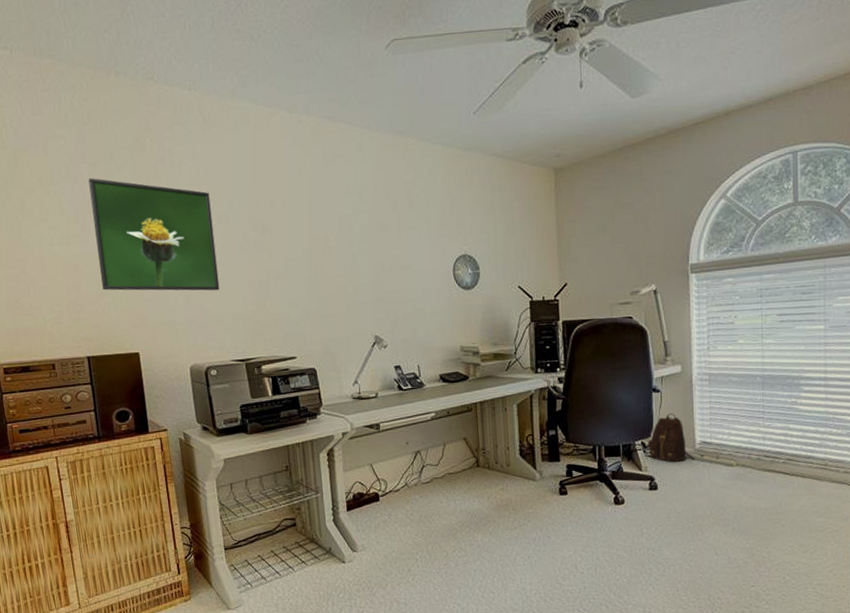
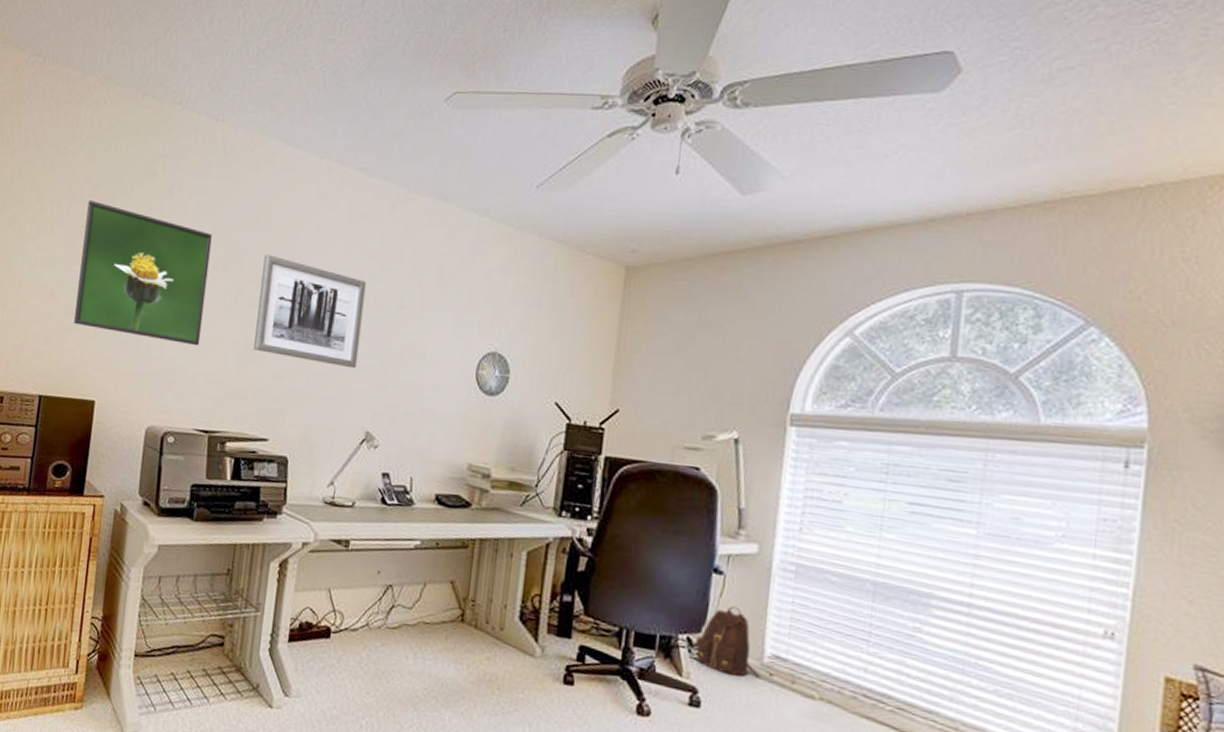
wall art: none [259,203,357,287] -> present [254,254,366,369]

